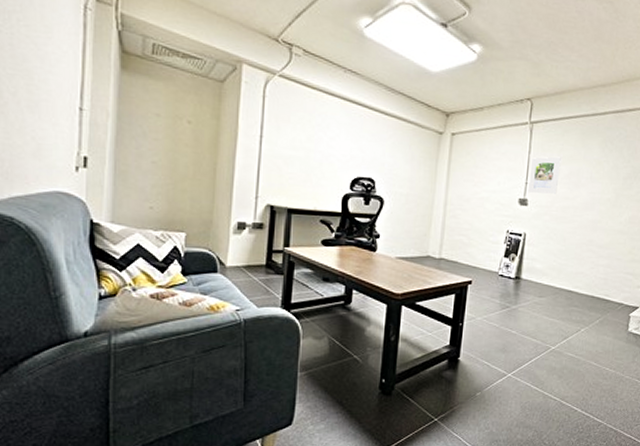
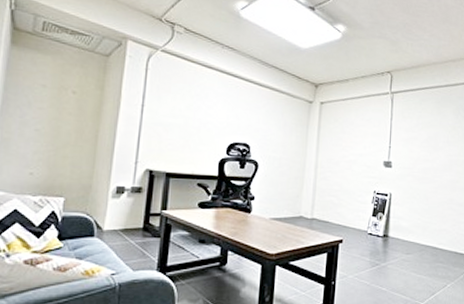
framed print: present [528,156,561,194] -> none [392,123,420,157]

